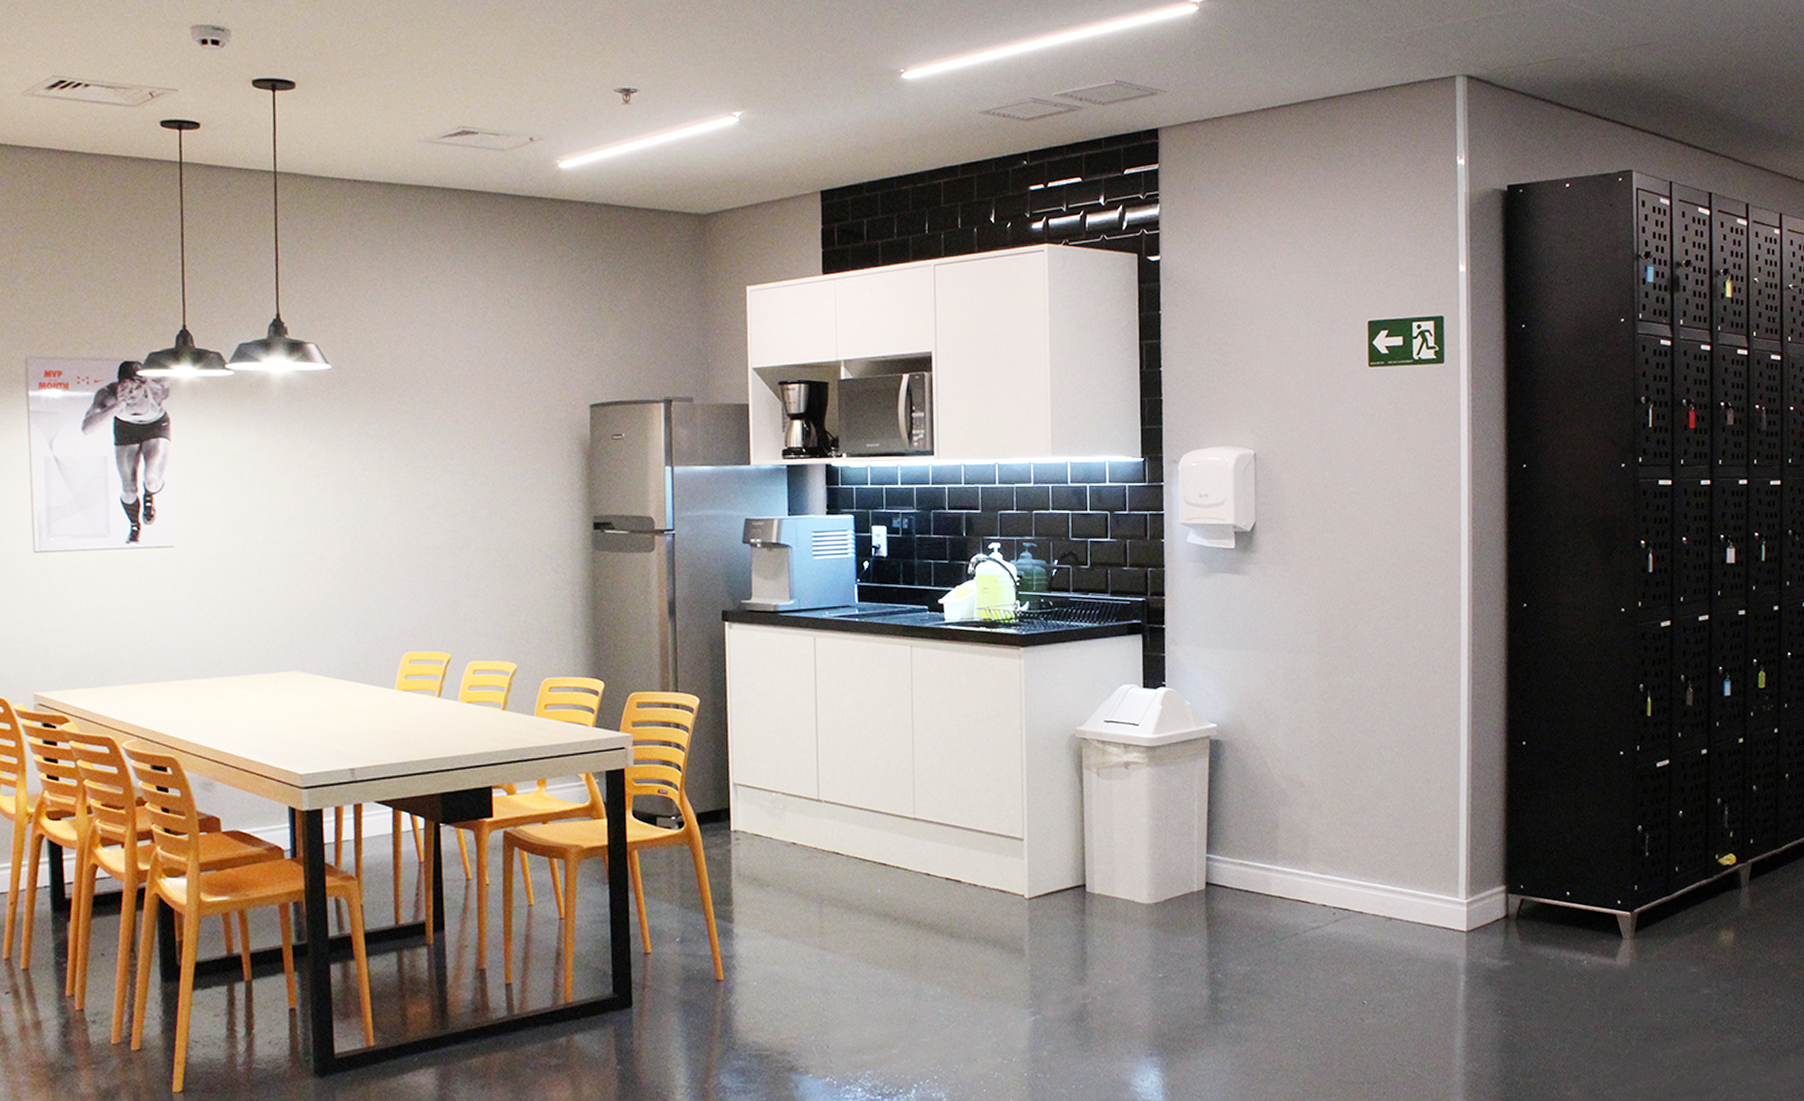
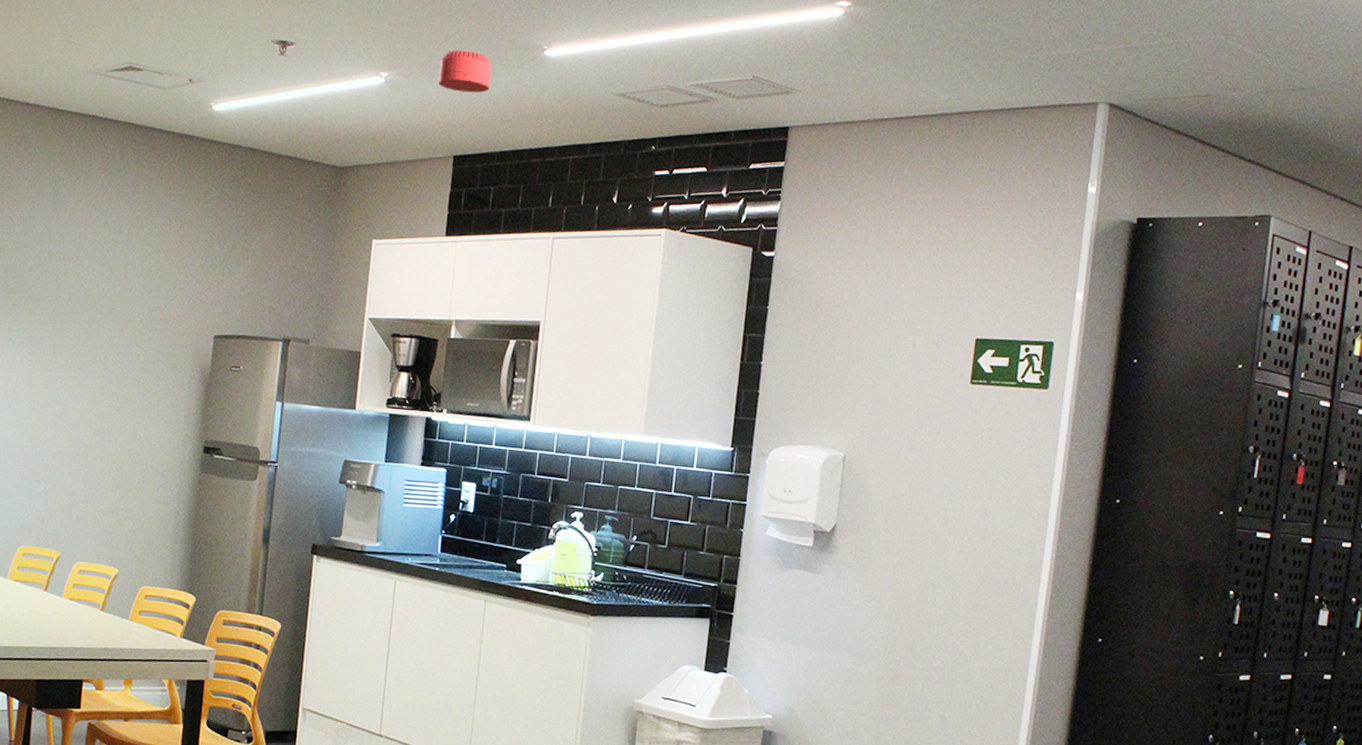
smoke detector: none [795,81,850,125] -> present [438,50,492,93]

